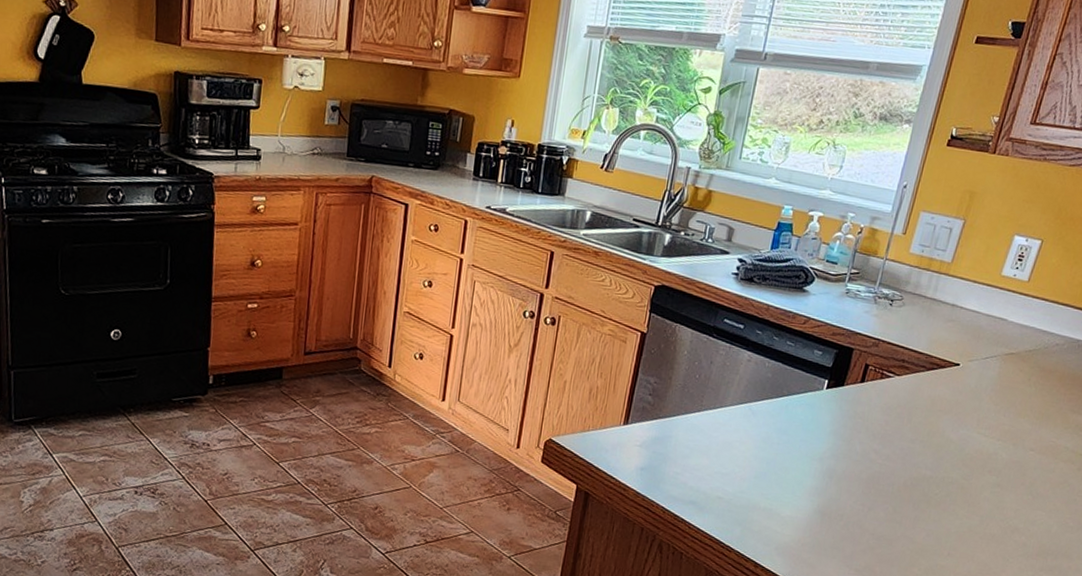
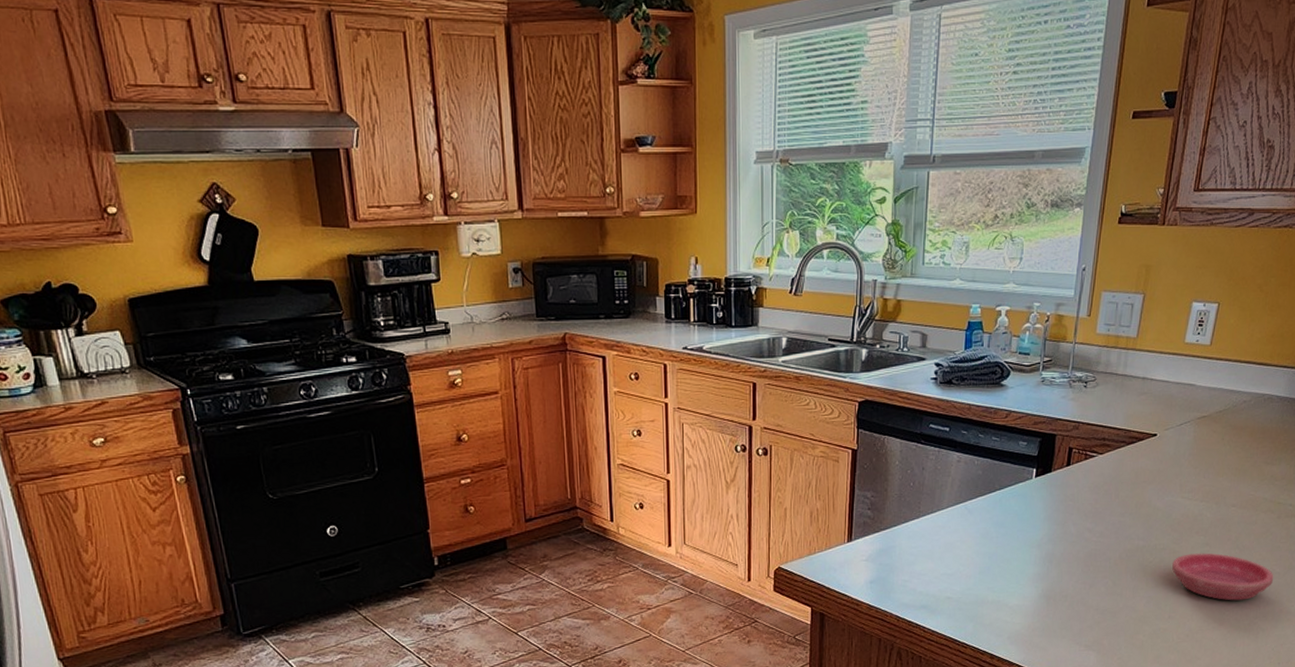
saucer: none [958,492,1067,550] -> present [1172,553,1274,601]

